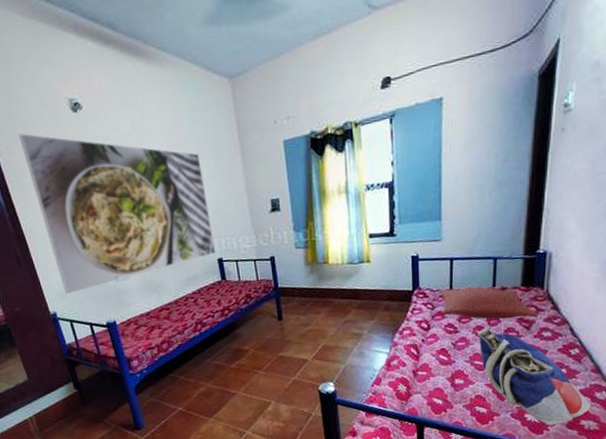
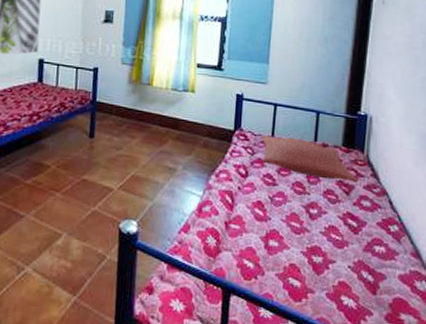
tote bag: present [478,328,591,426] -> none [296,186,411,316]

